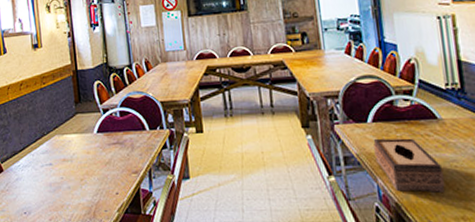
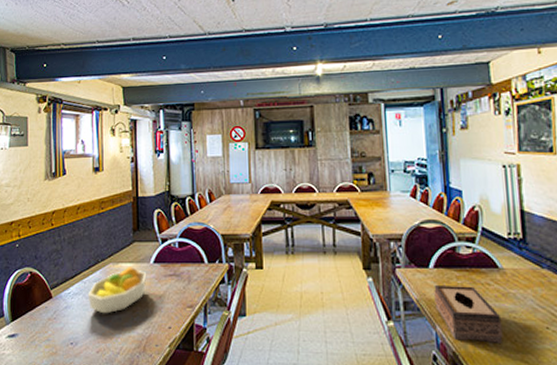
fruit bowl: none [36,137,91,184] -> present [88,267,147,314]

